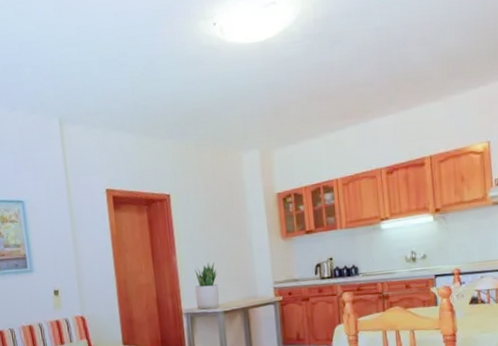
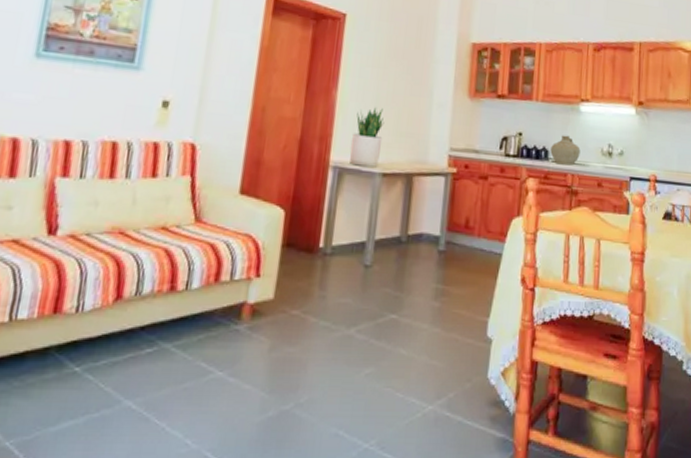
ceramic jug: none [359,251,387,277] -> present [550,135,581,166]

